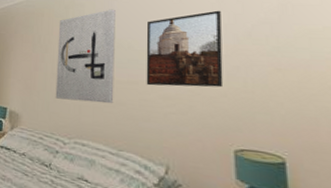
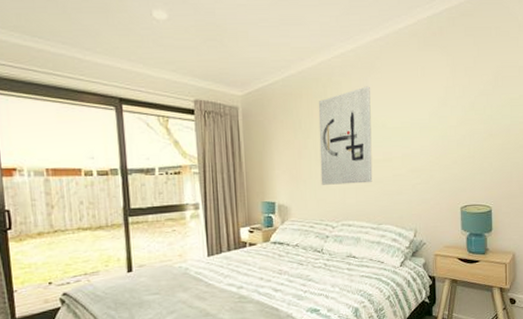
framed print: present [146,10,224,88] -> none [397,84,455,161]

